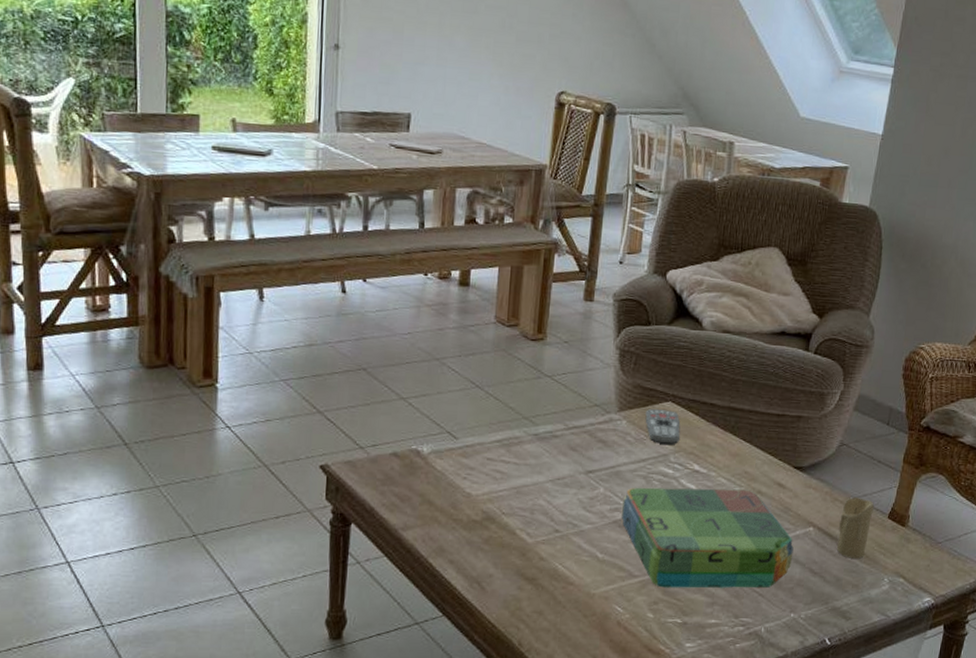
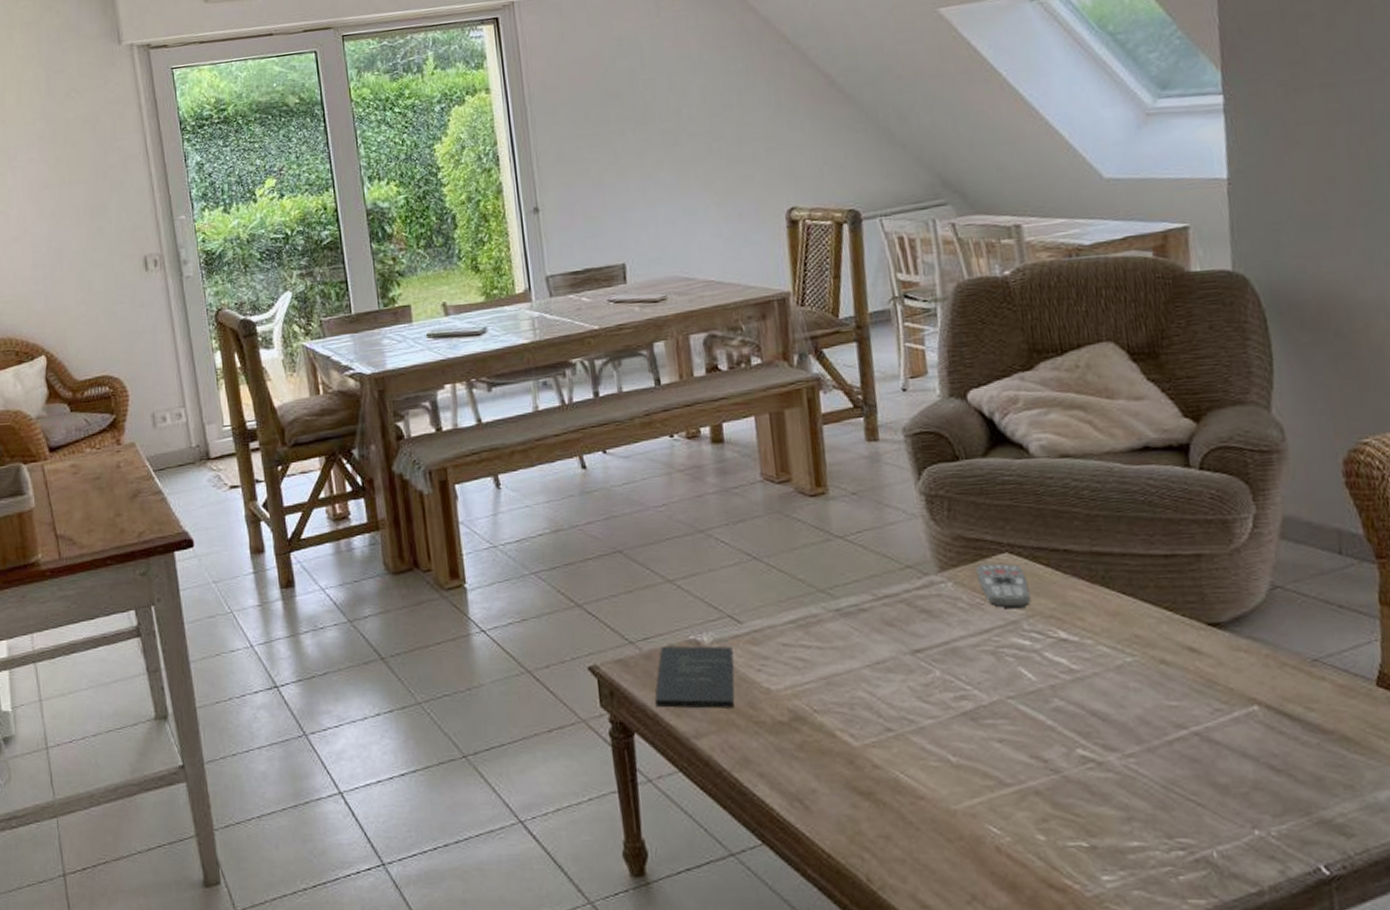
book: none [374,453,446,507] -> present [655,646,735,709]
board game: present [621,487,794,588] -> none [969,659,1237,799]
candle: present [837,497,874,559] -> none [1297,659,1353,747]

